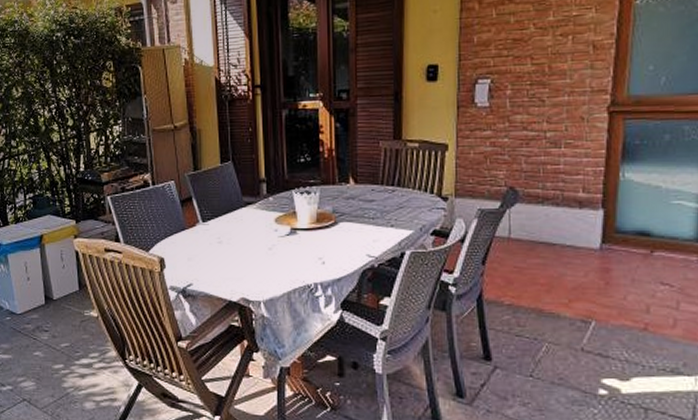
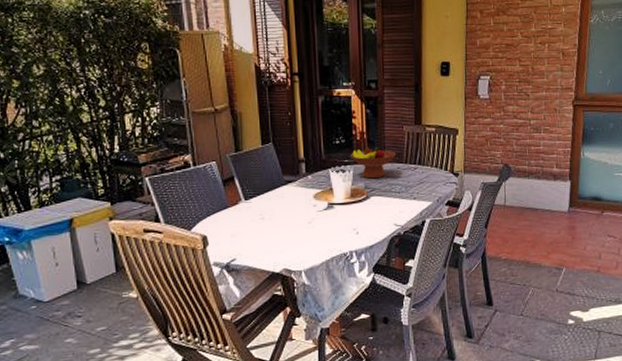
fruit bowl: none [316,165,371,202] -> present [349,147,397,179]

